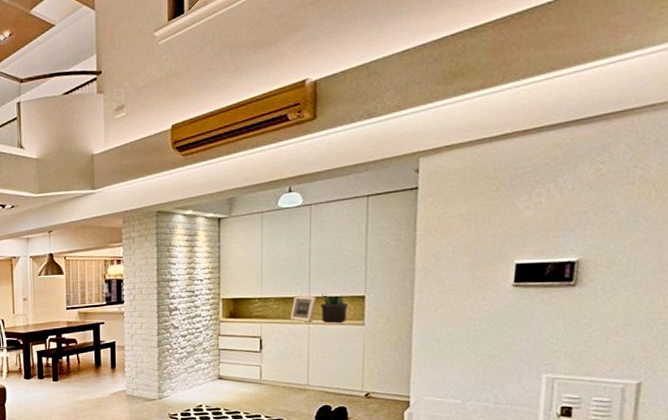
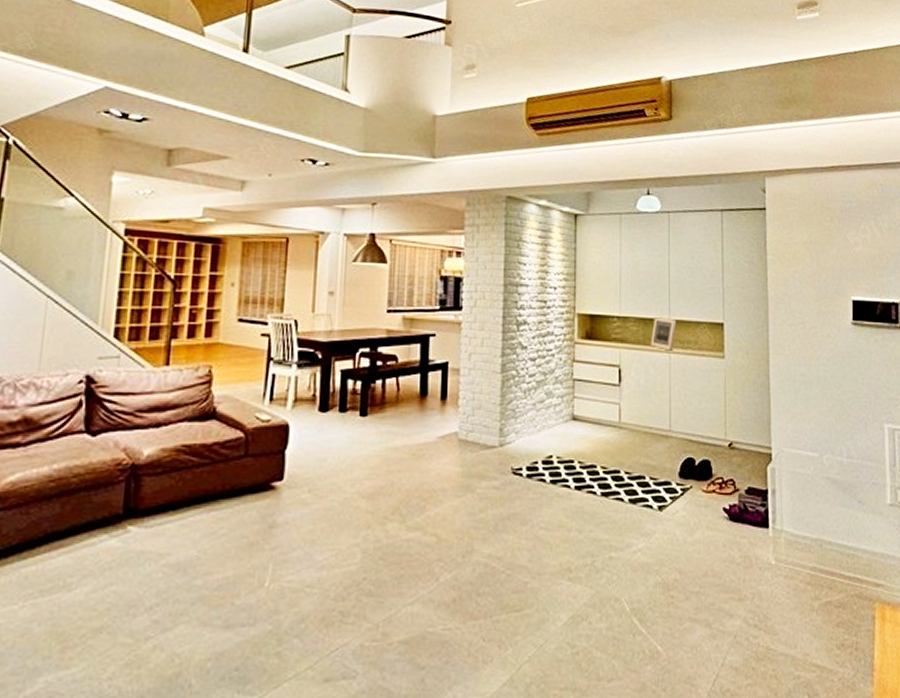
planter: present [321,293,348,323] -> none [681,317,708,353]

